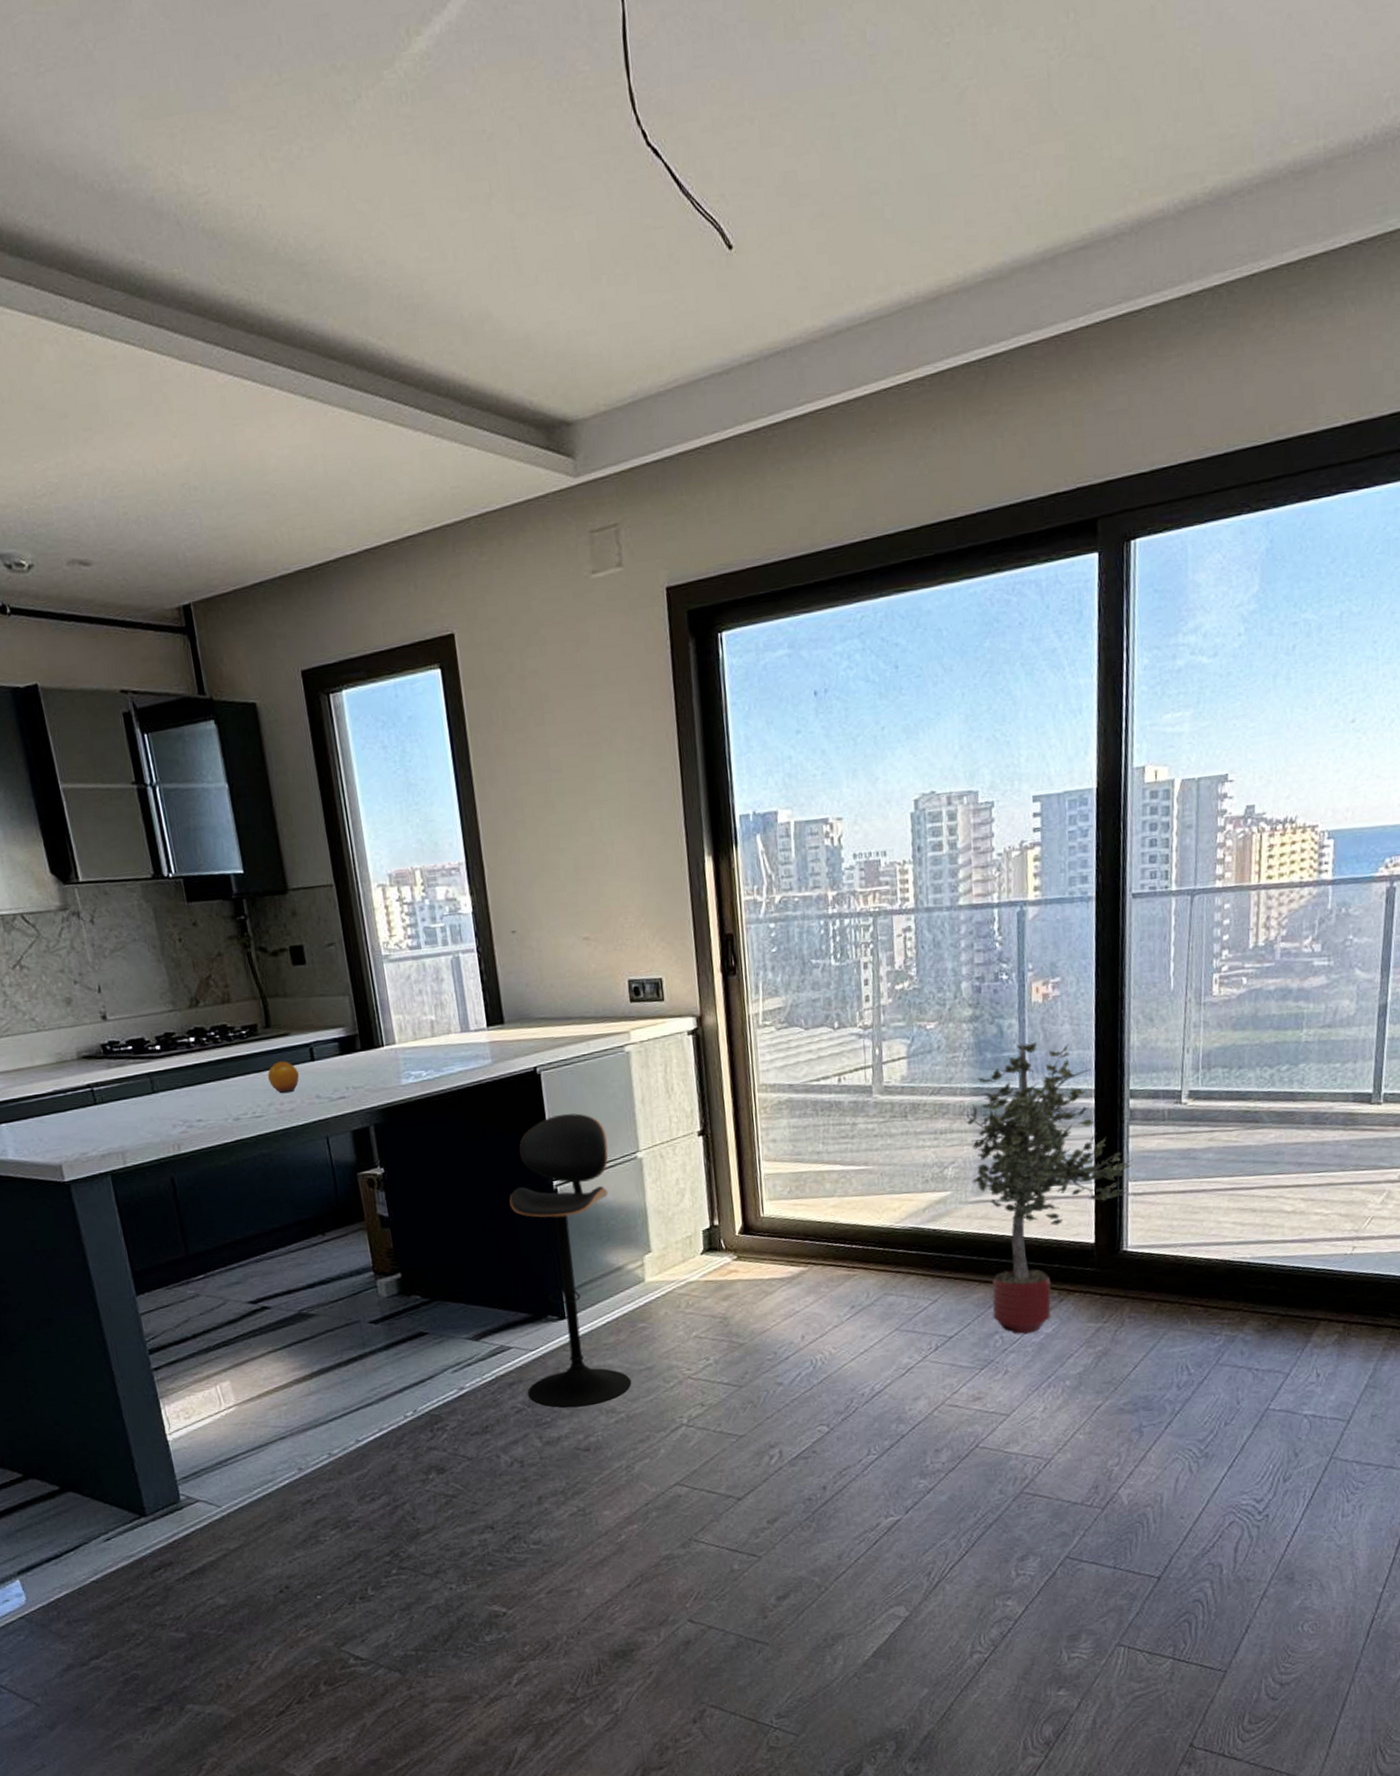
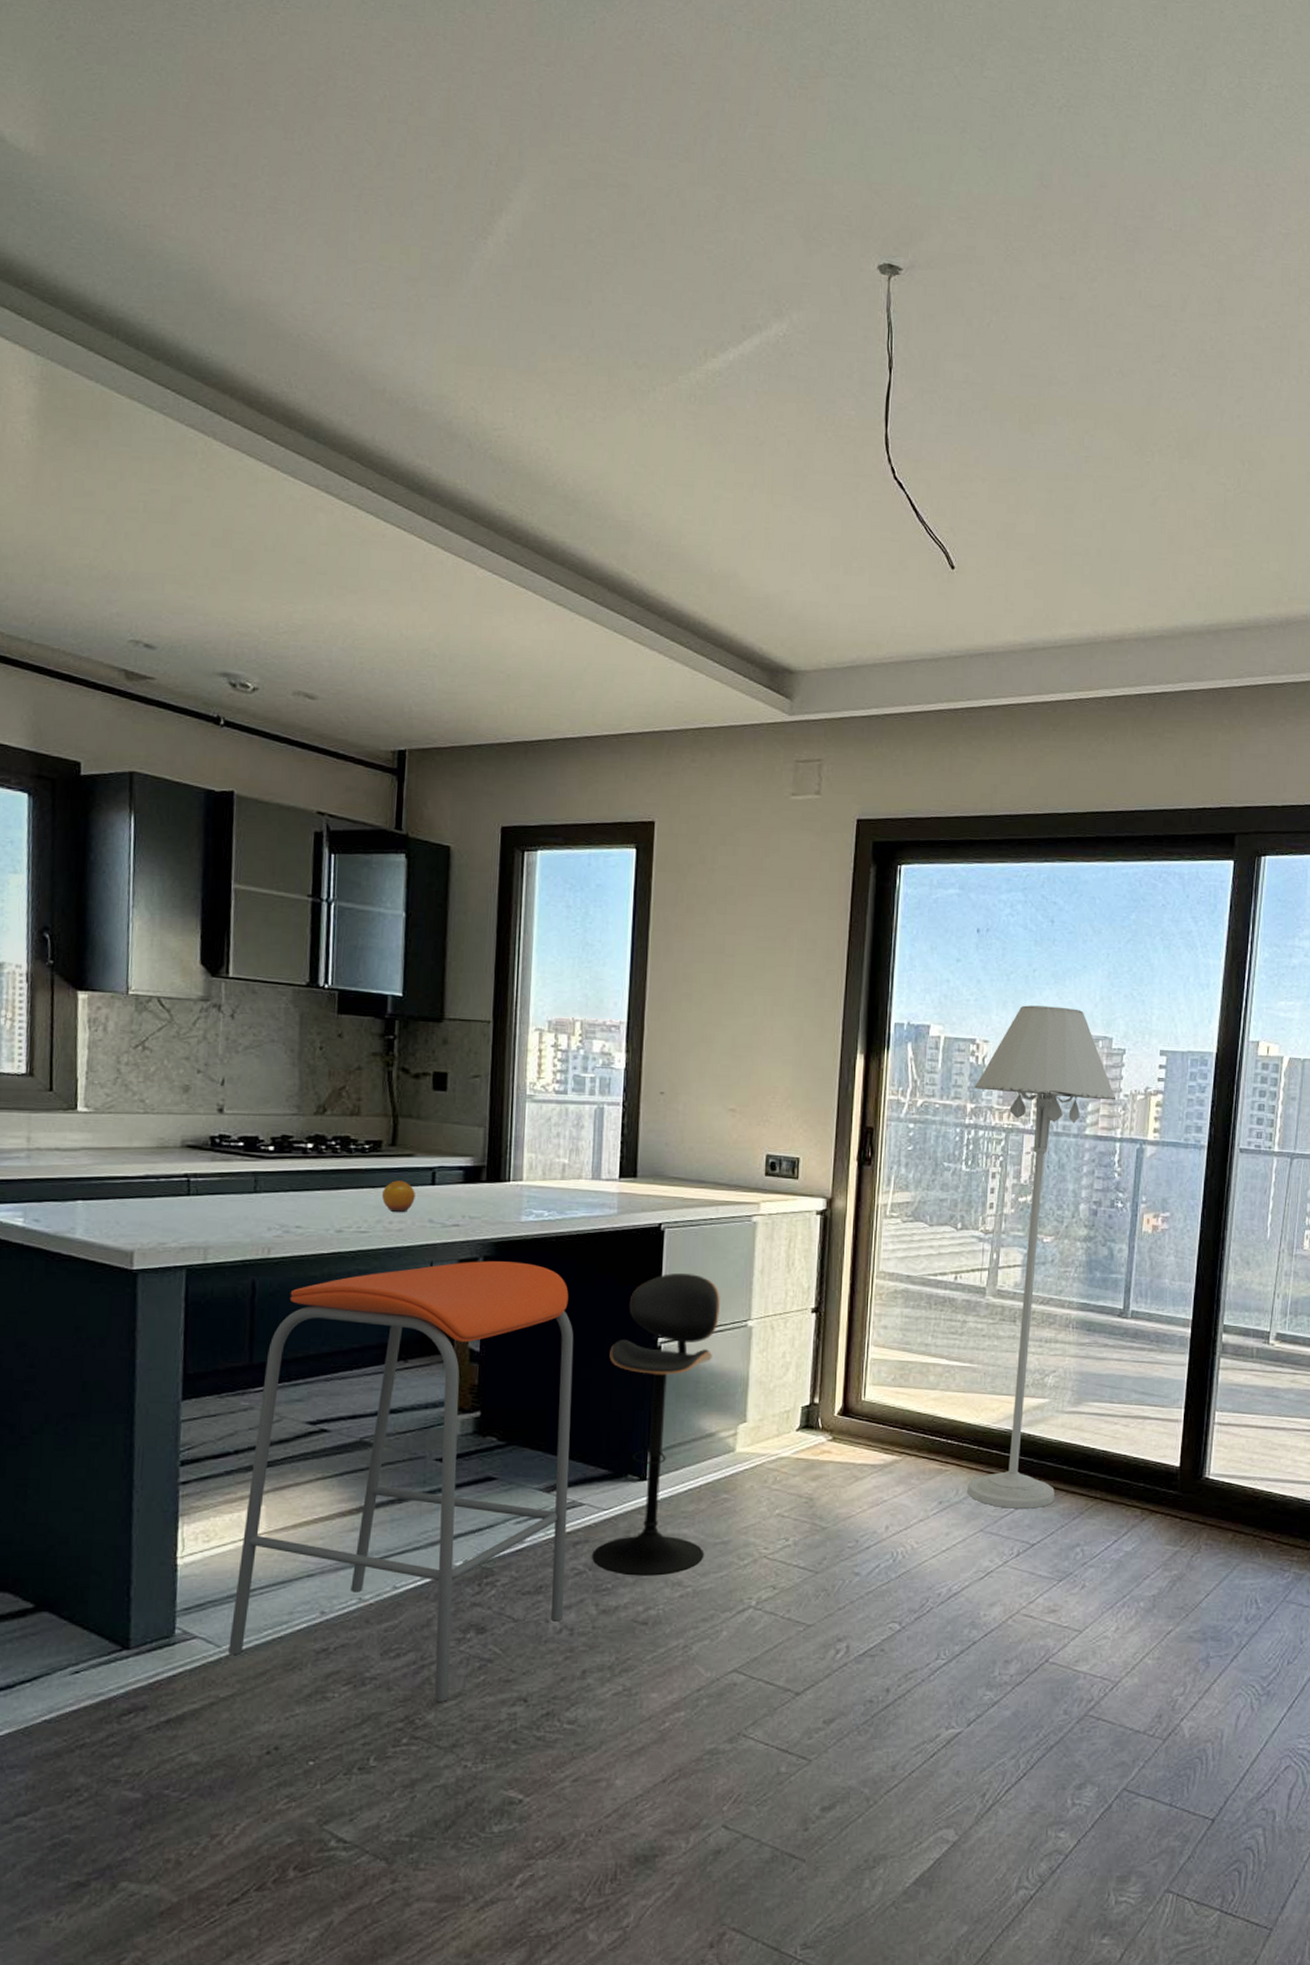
bar stool: none [199,1125,513,1536] -> present [228,1261,574,1702]
floor lamp: none [833,764,989,1305] -> present [967,1005,1116,1509]
potted tree: present [962,1041,1134,1334] -> none [1065,1267,1222,1549]

